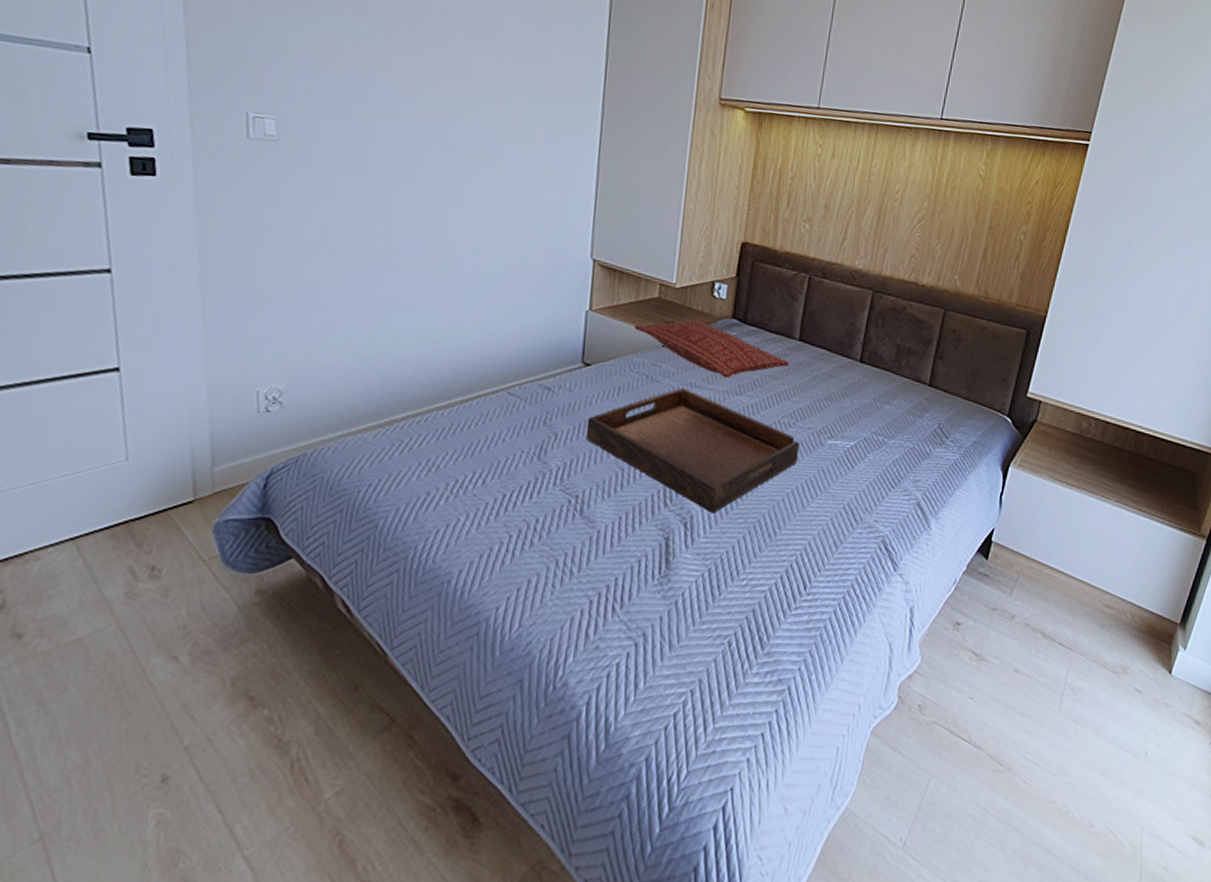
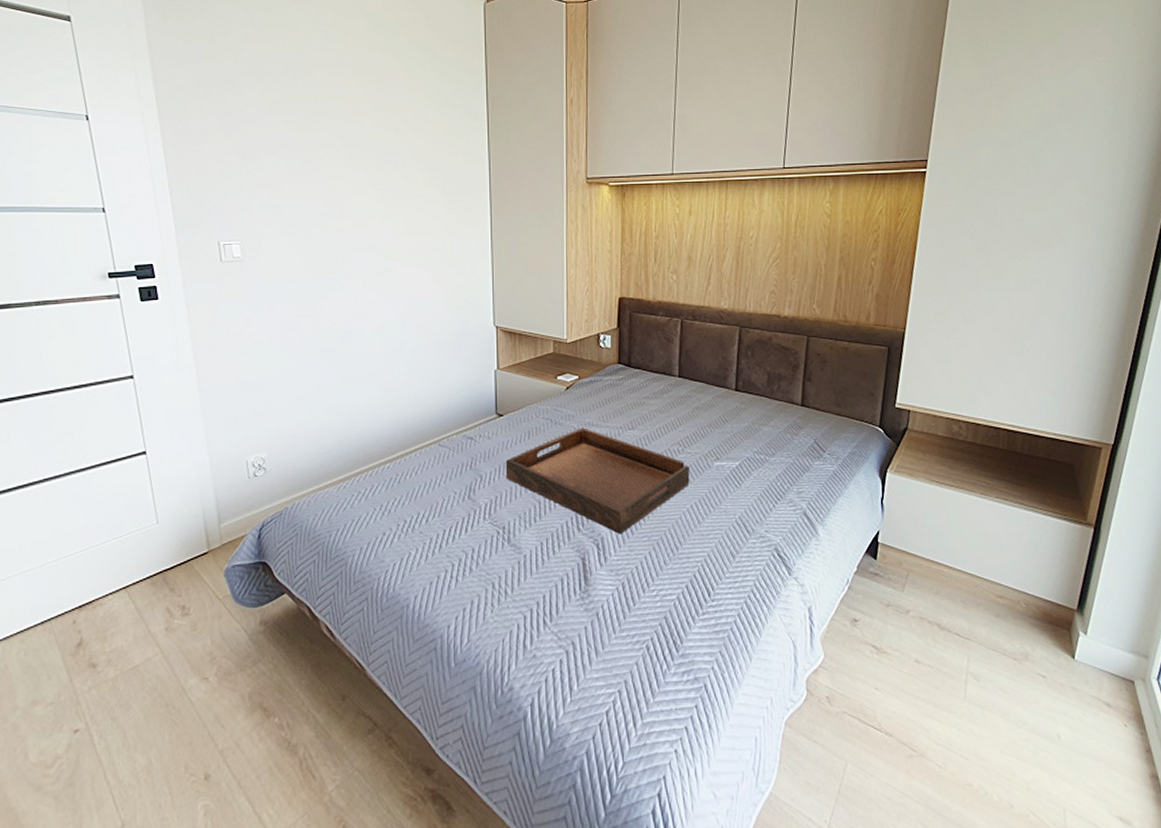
pillow: present [635,318,790,378] -> none [536,367,673,416]

